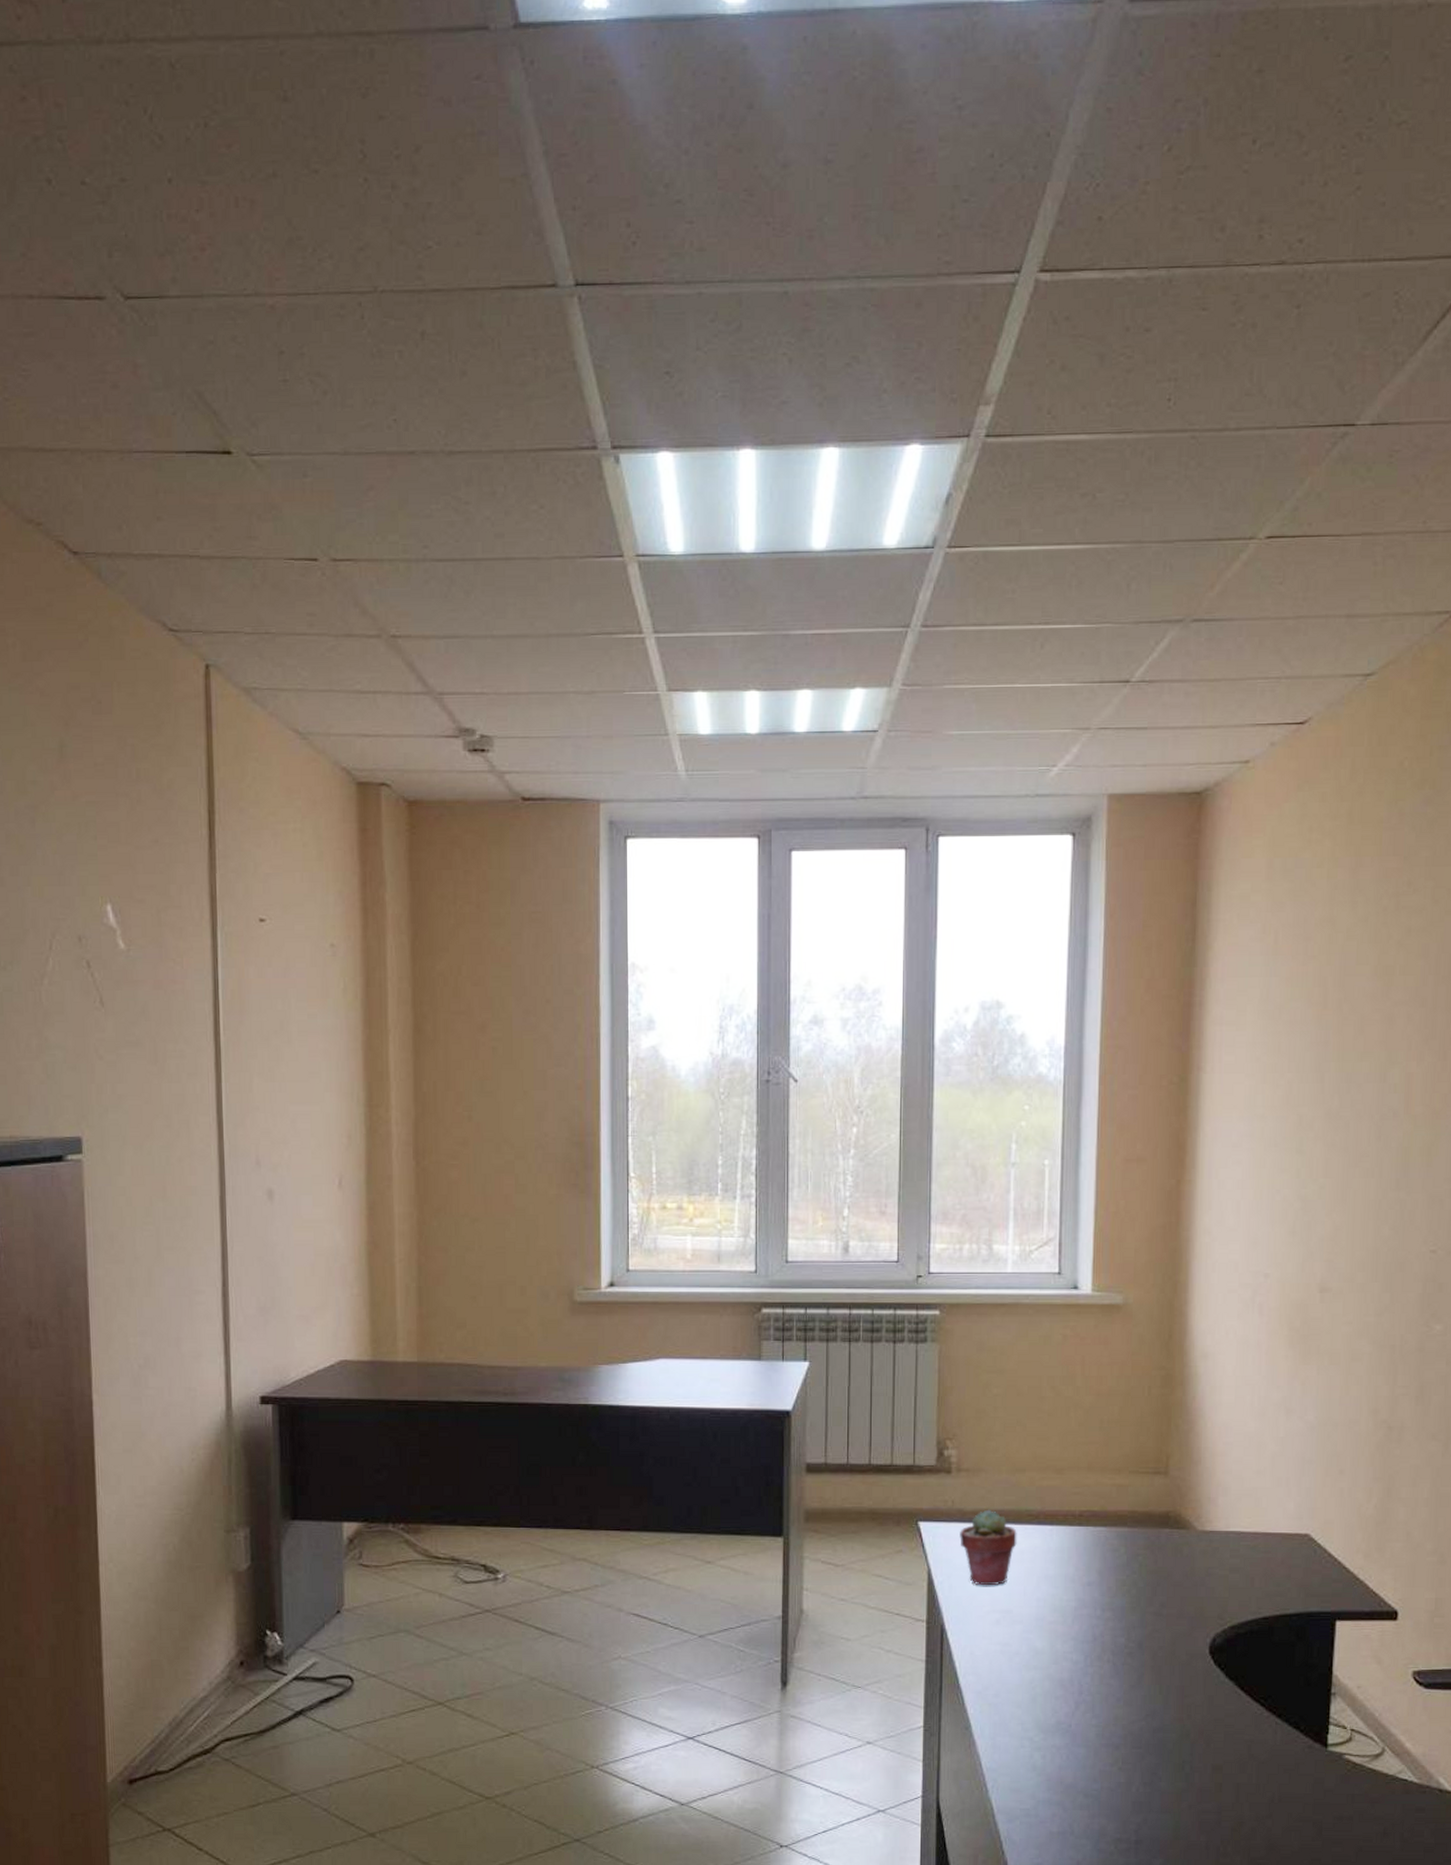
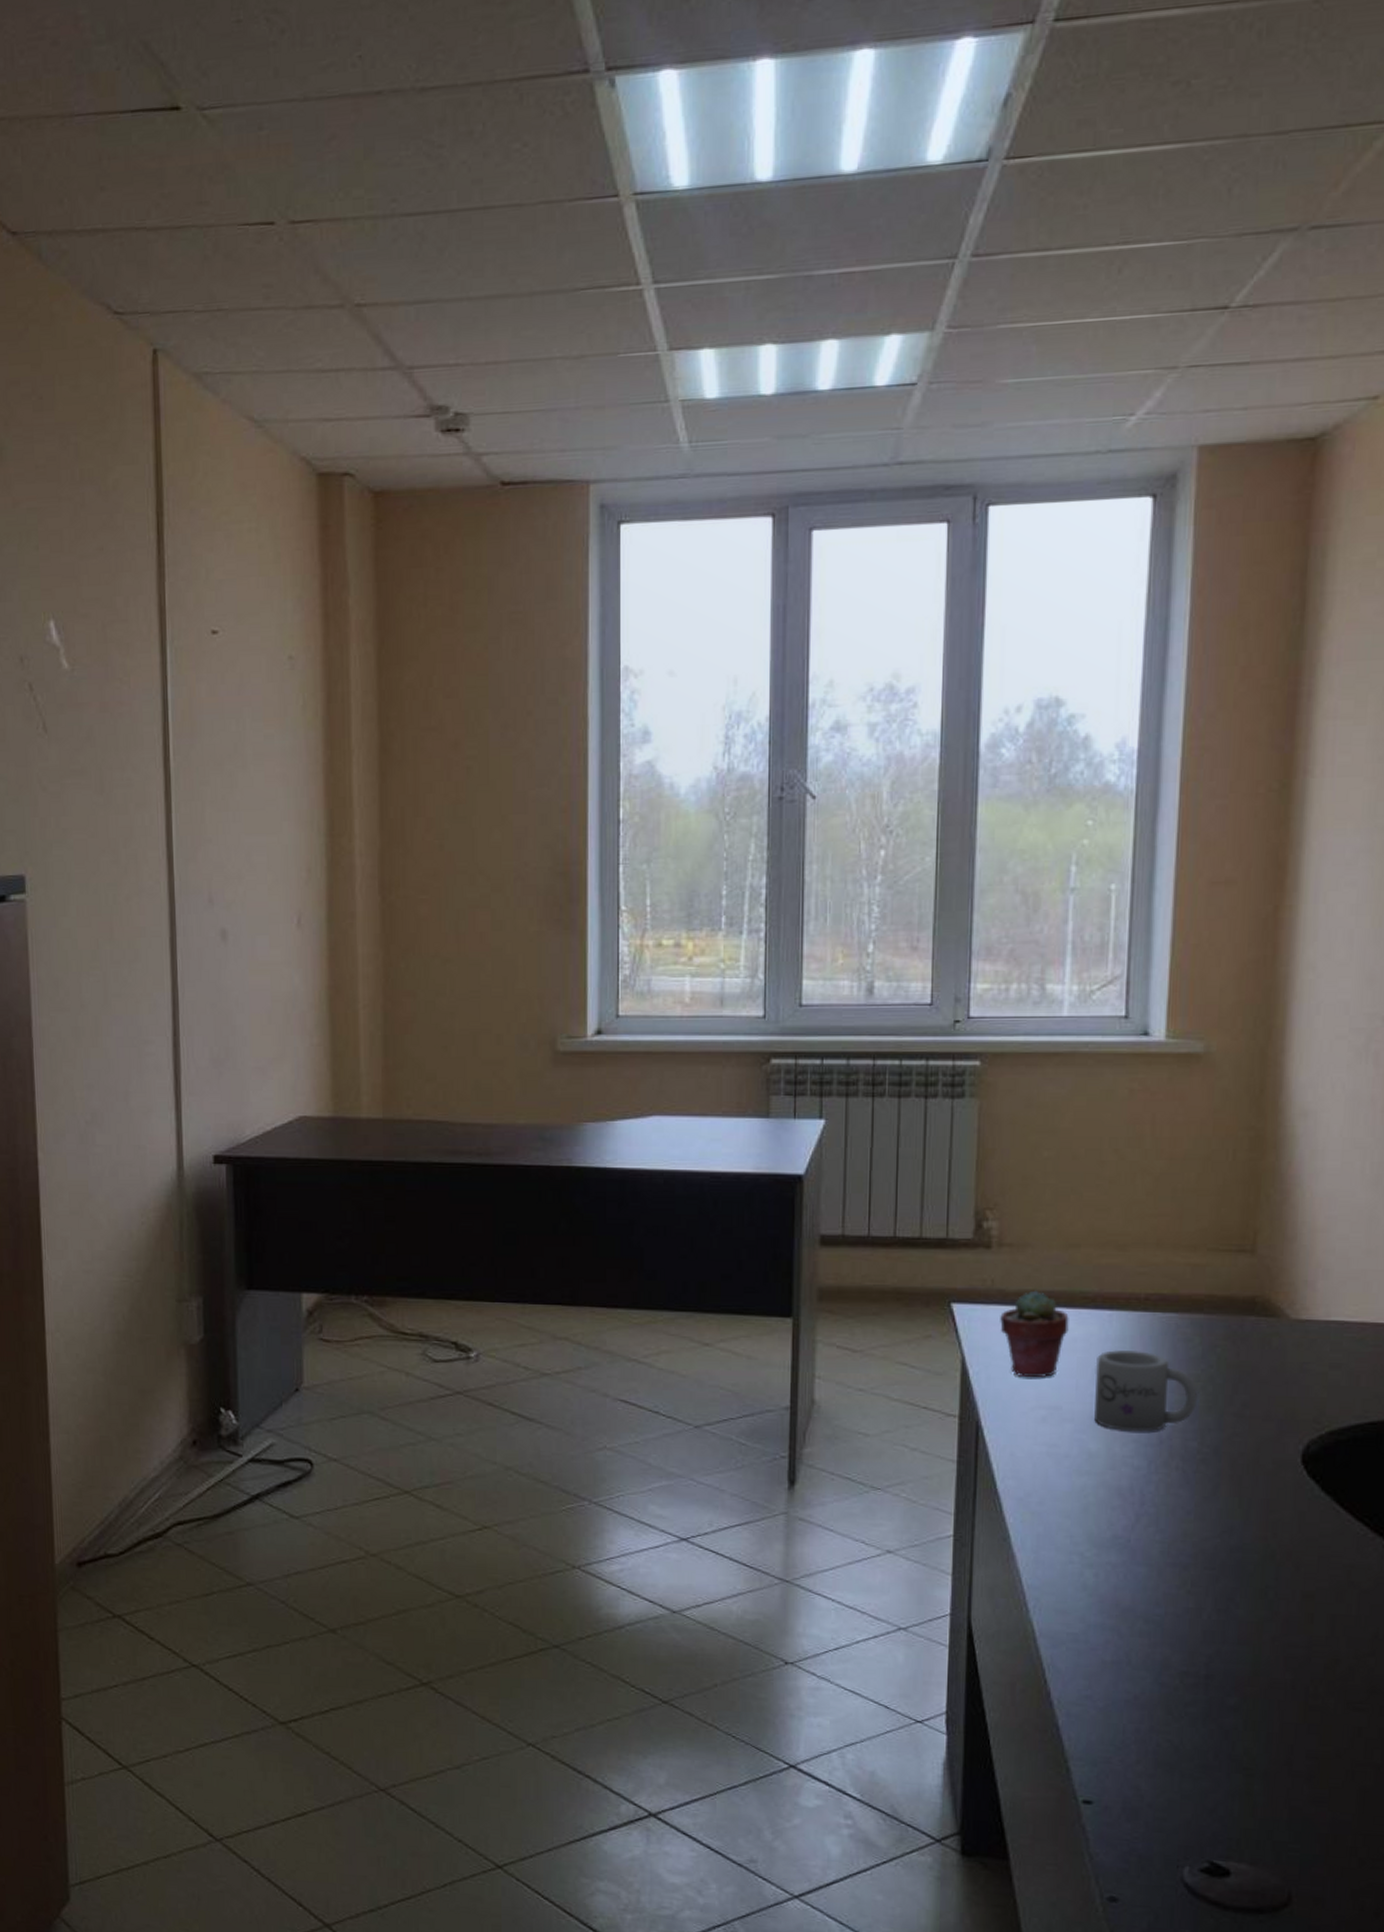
mug: none [1039,1560,1124,1631] -> present [1094,1350,1198,1432]

